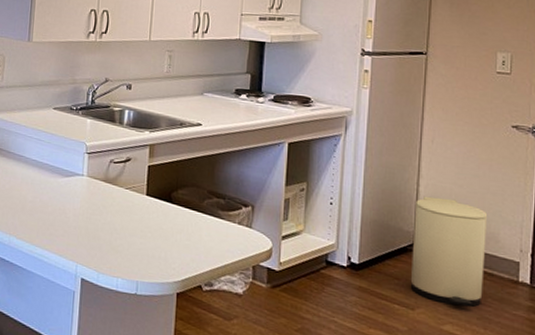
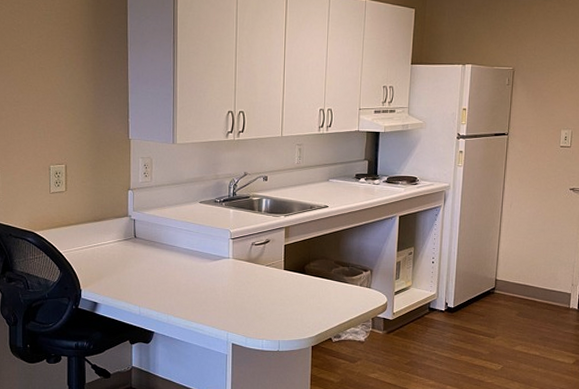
pedal bin: present [410,196,488,307] -> none [492,249,550,331]

